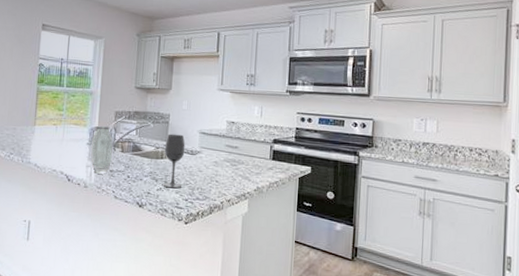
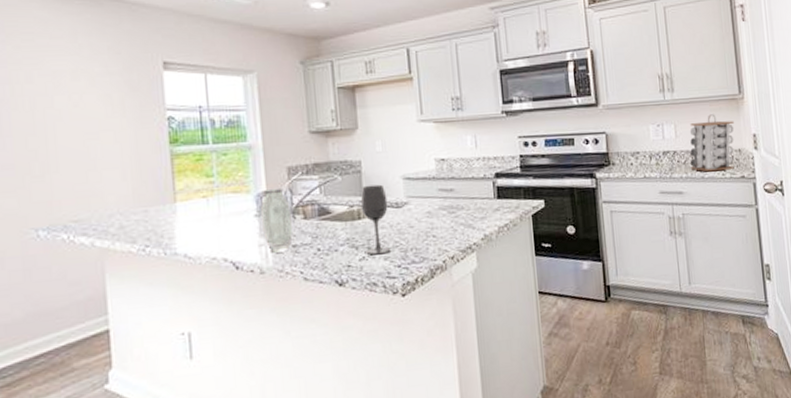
spice rack: none [447,116,495,168] -> present [689,114,734,172]

